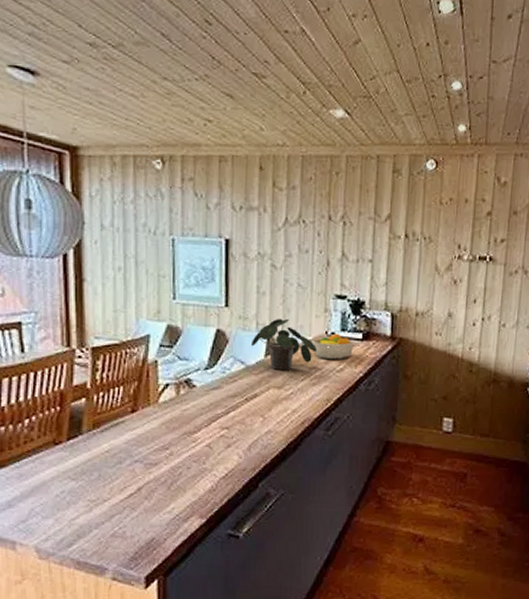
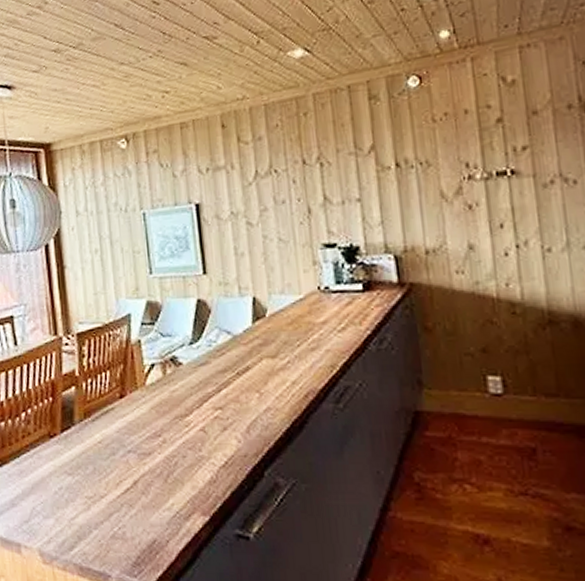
potted plant: present [252,319,317,370] -> none [236,279,310,337]
fruit bowl: present [311,333,354,360] -> none [303,287,354,319]

